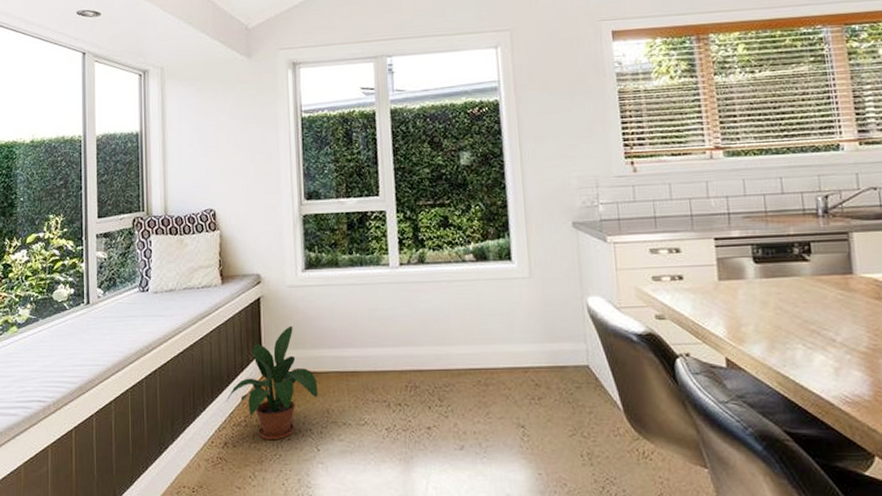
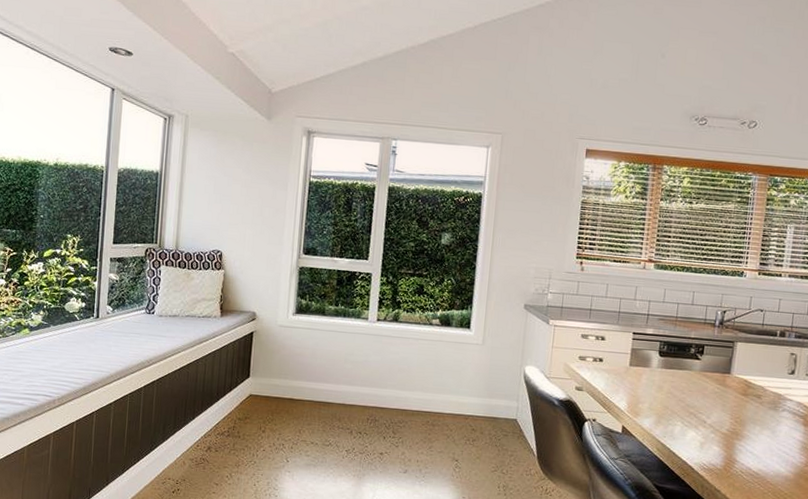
potted plant: present [226,325,319,441] -> none [214,358,295,450]

